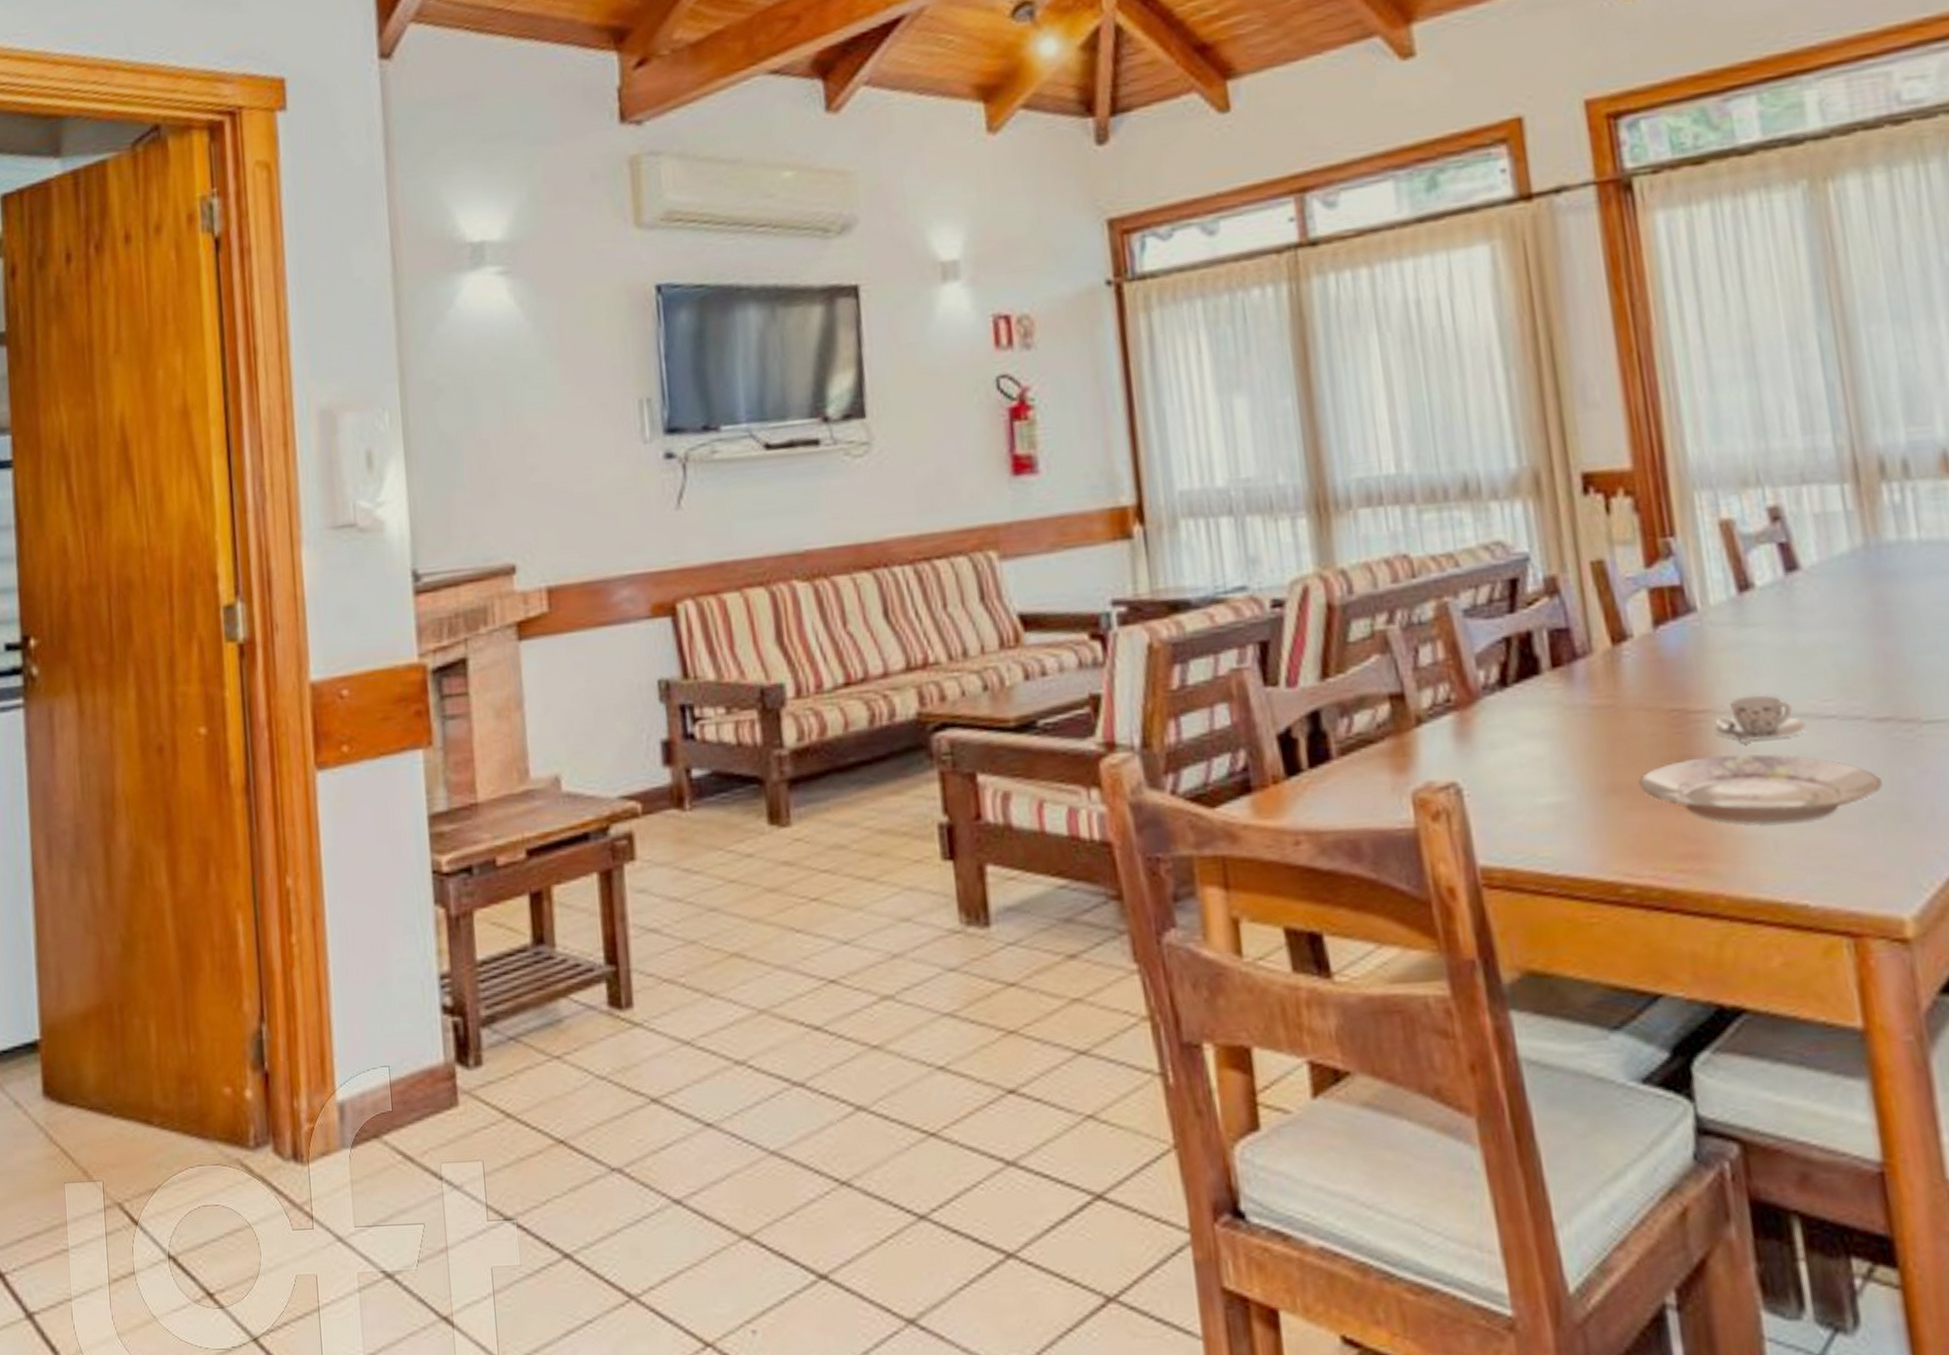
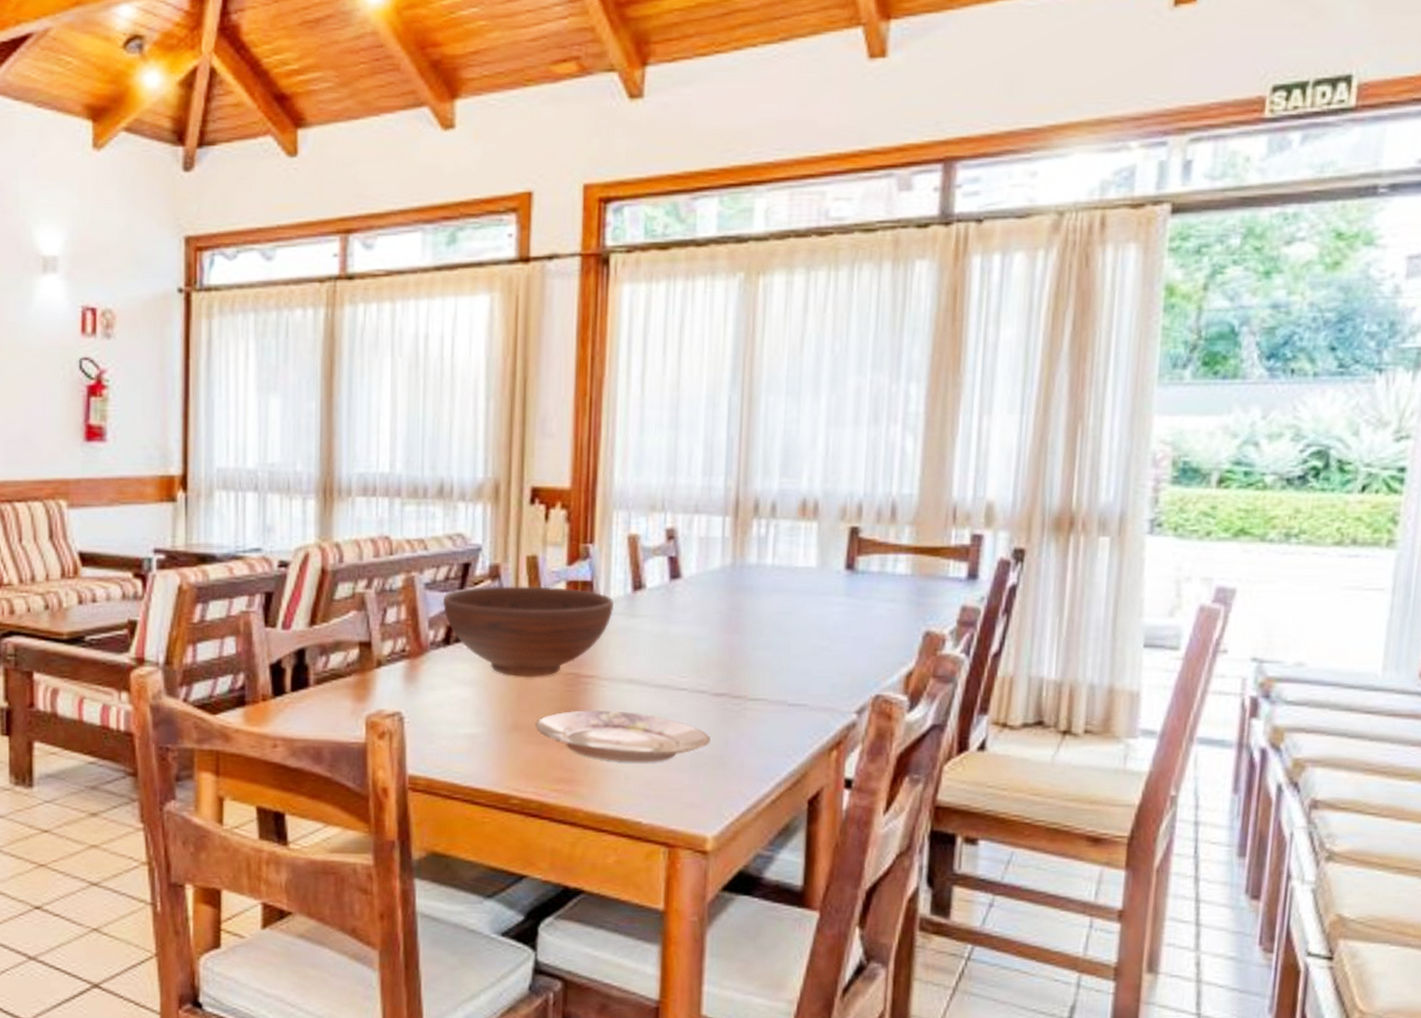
bowl: none [1489,597,1717,721] -> present [442,586,613,678]
teacup: present [1714,695,1806,743] -> none [597,668,664,702]

